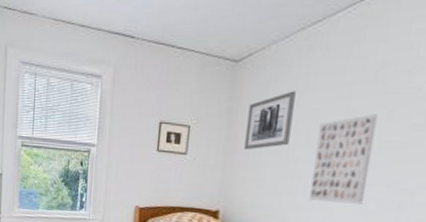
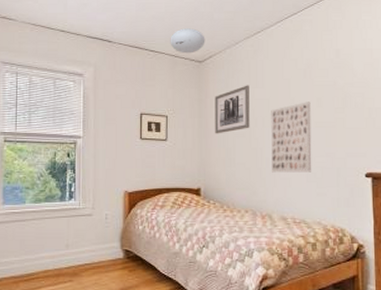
ceiling light: none [202,18,247,51] -> present [170,28,205,54]

